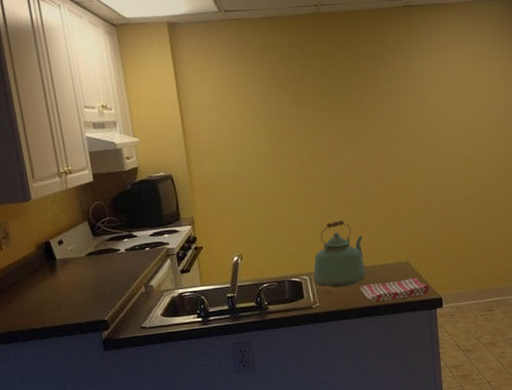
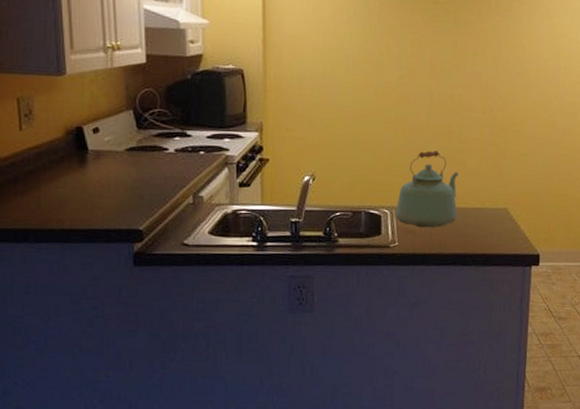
dish towel: present [360,278,430,303] -> none [447,228,528,250]

